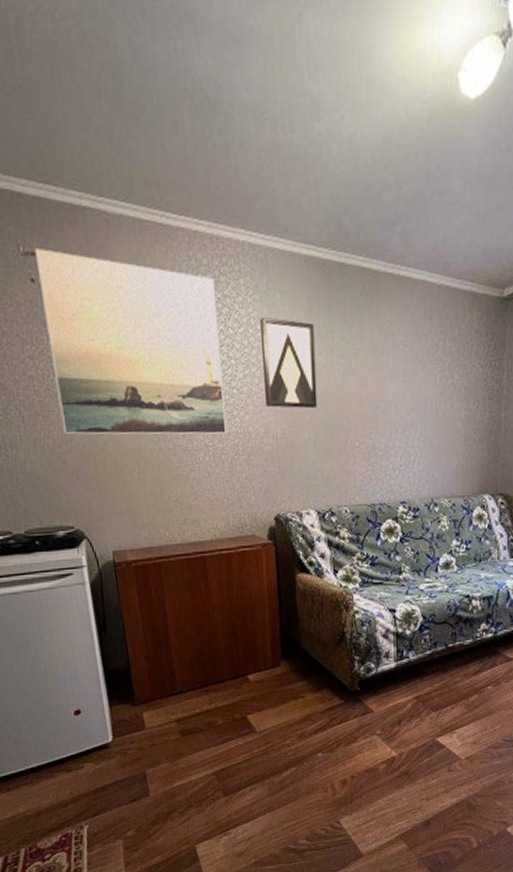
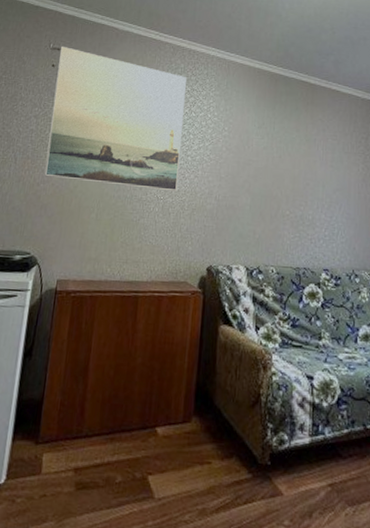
wall art: present [260,317,318,409] -> none [213,107,260,180]

